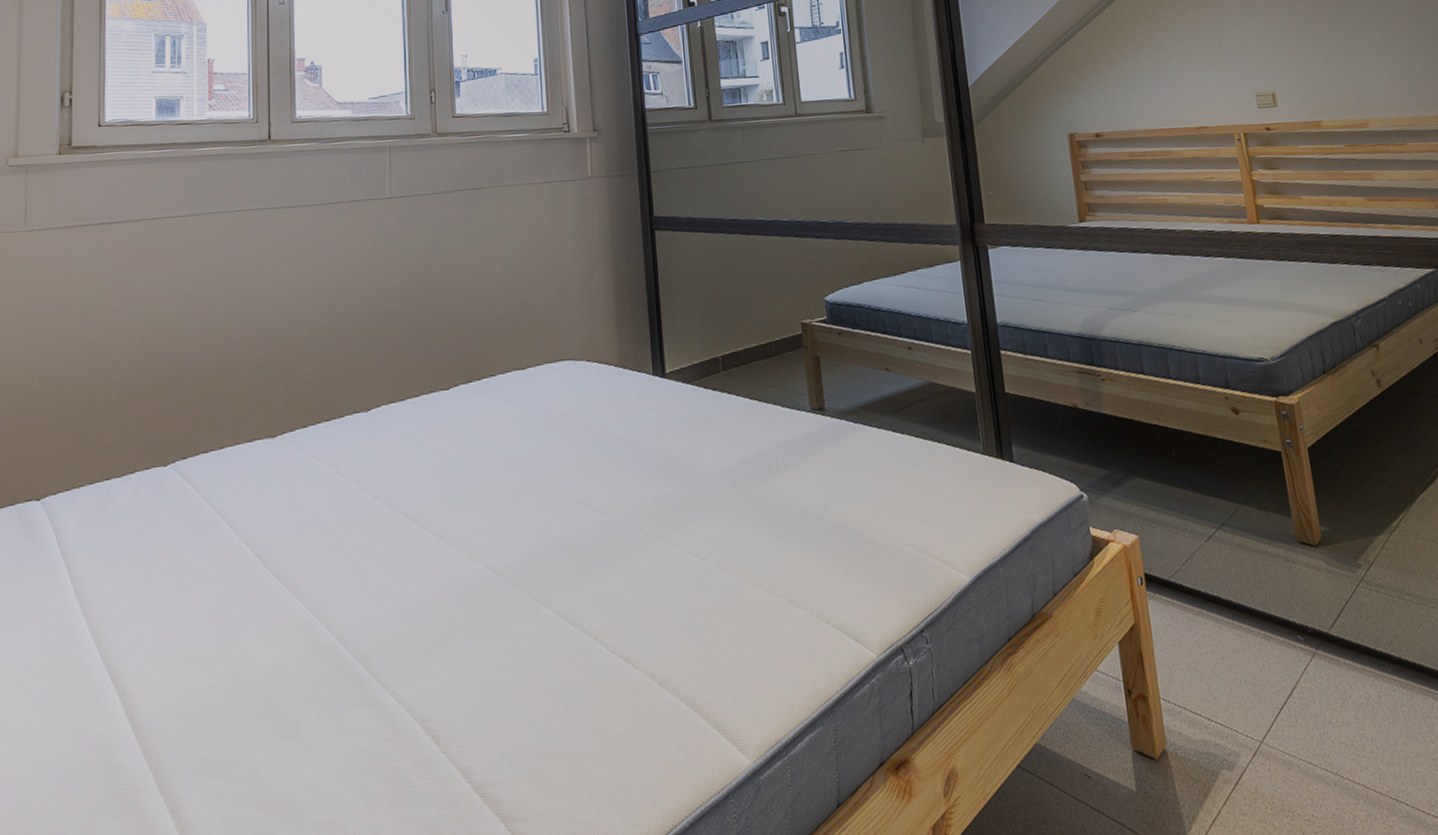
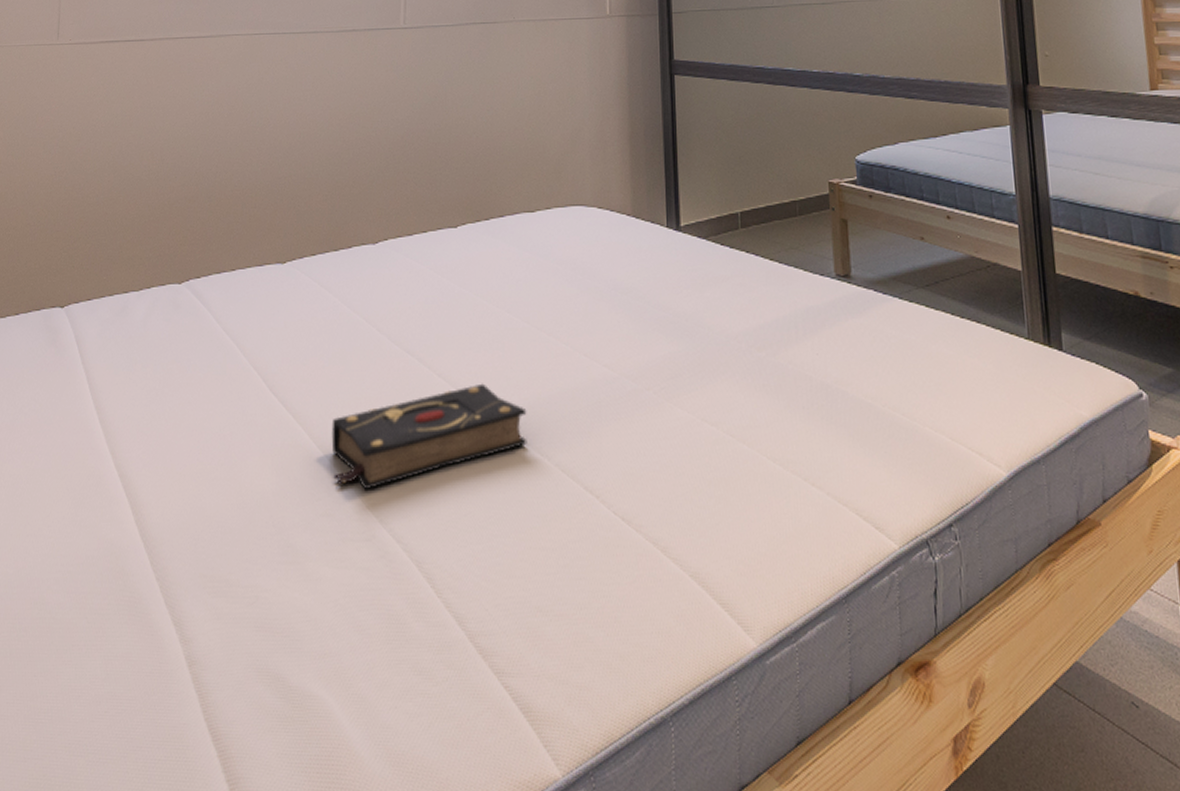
book: none [329,539,526,656] -> present [331,383,527,490]

